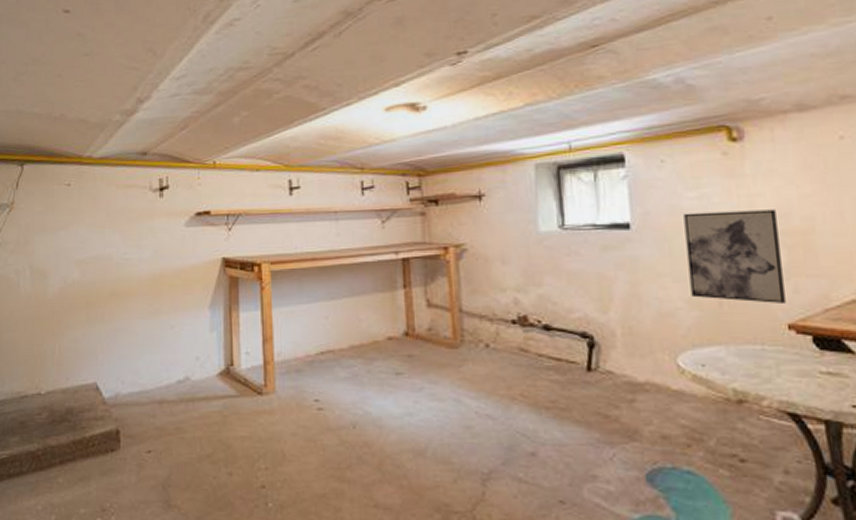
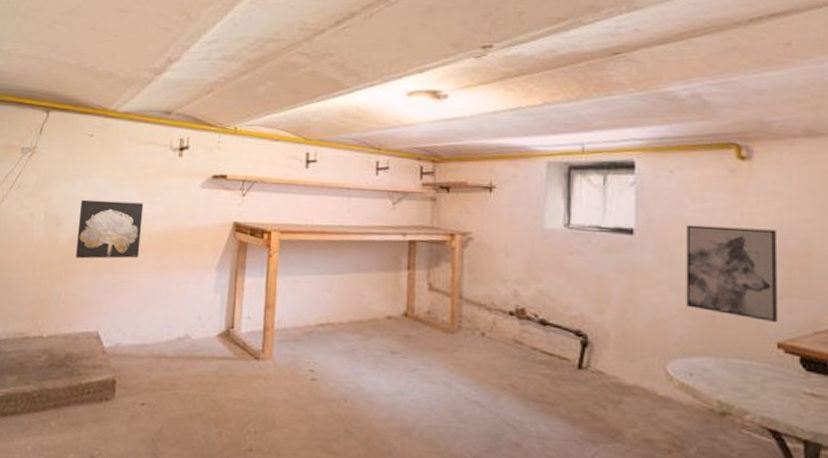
wall art: none [65,248,130,311] -> present [76,199,144,259]

